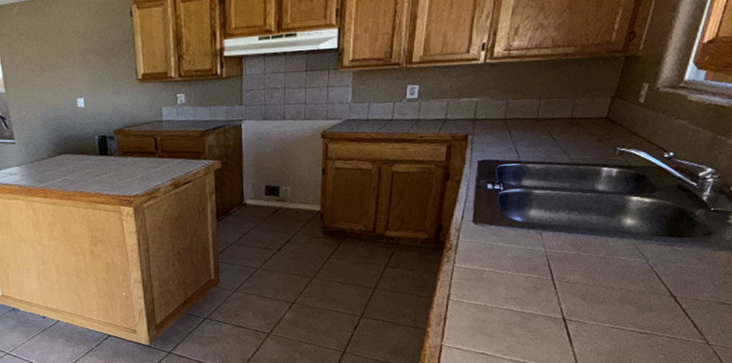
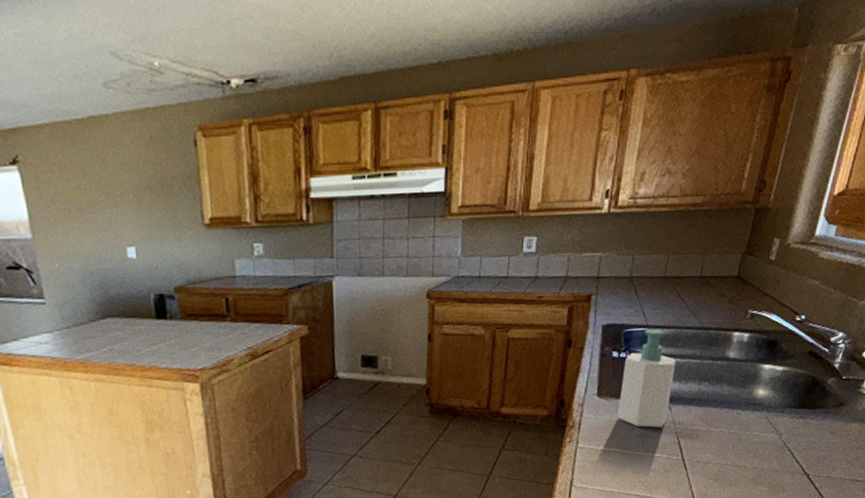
soap bottle: none [491,164,547,251] -> present [617,329,676,428]

